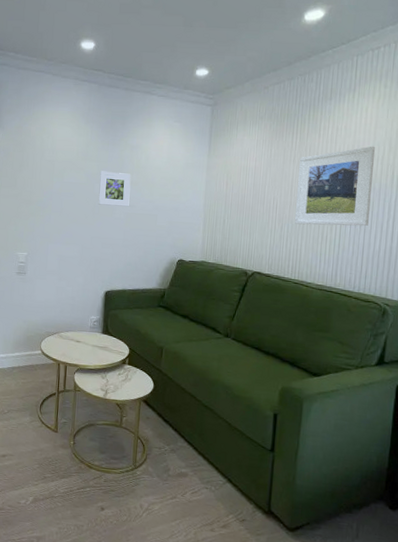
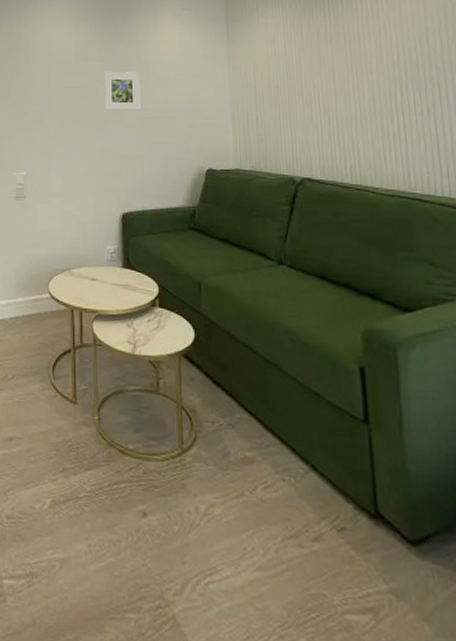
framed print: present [295,146,376,226] -> none [337,17,438,116]

